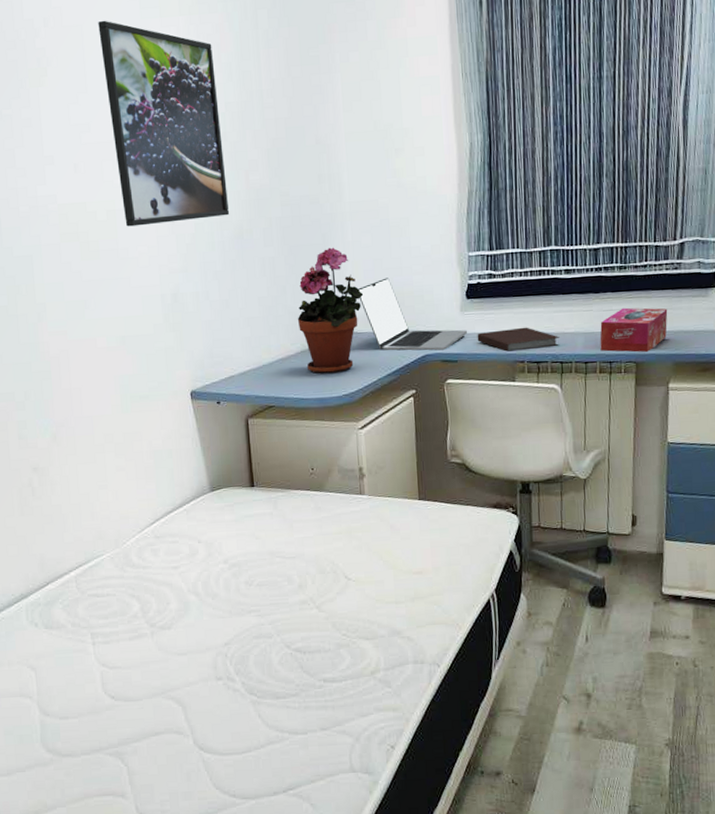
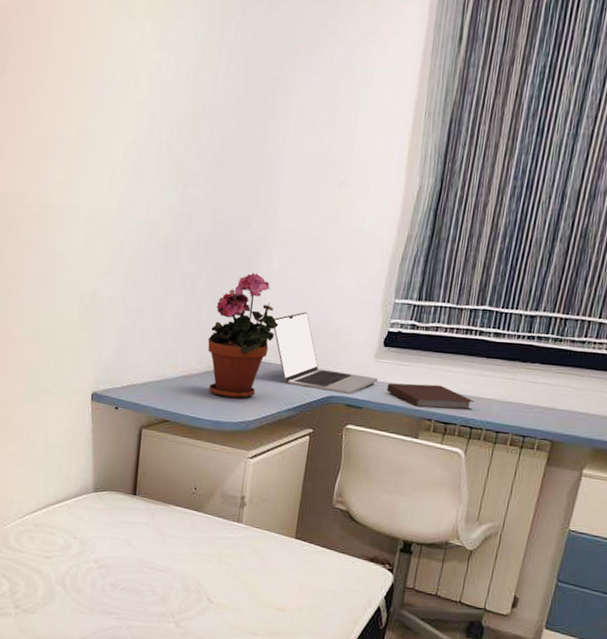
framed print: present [98,20,230,227] -> none [59,15,174,226]
tissue box: present [600,307,668,353] -> none [515,382,599,433]

